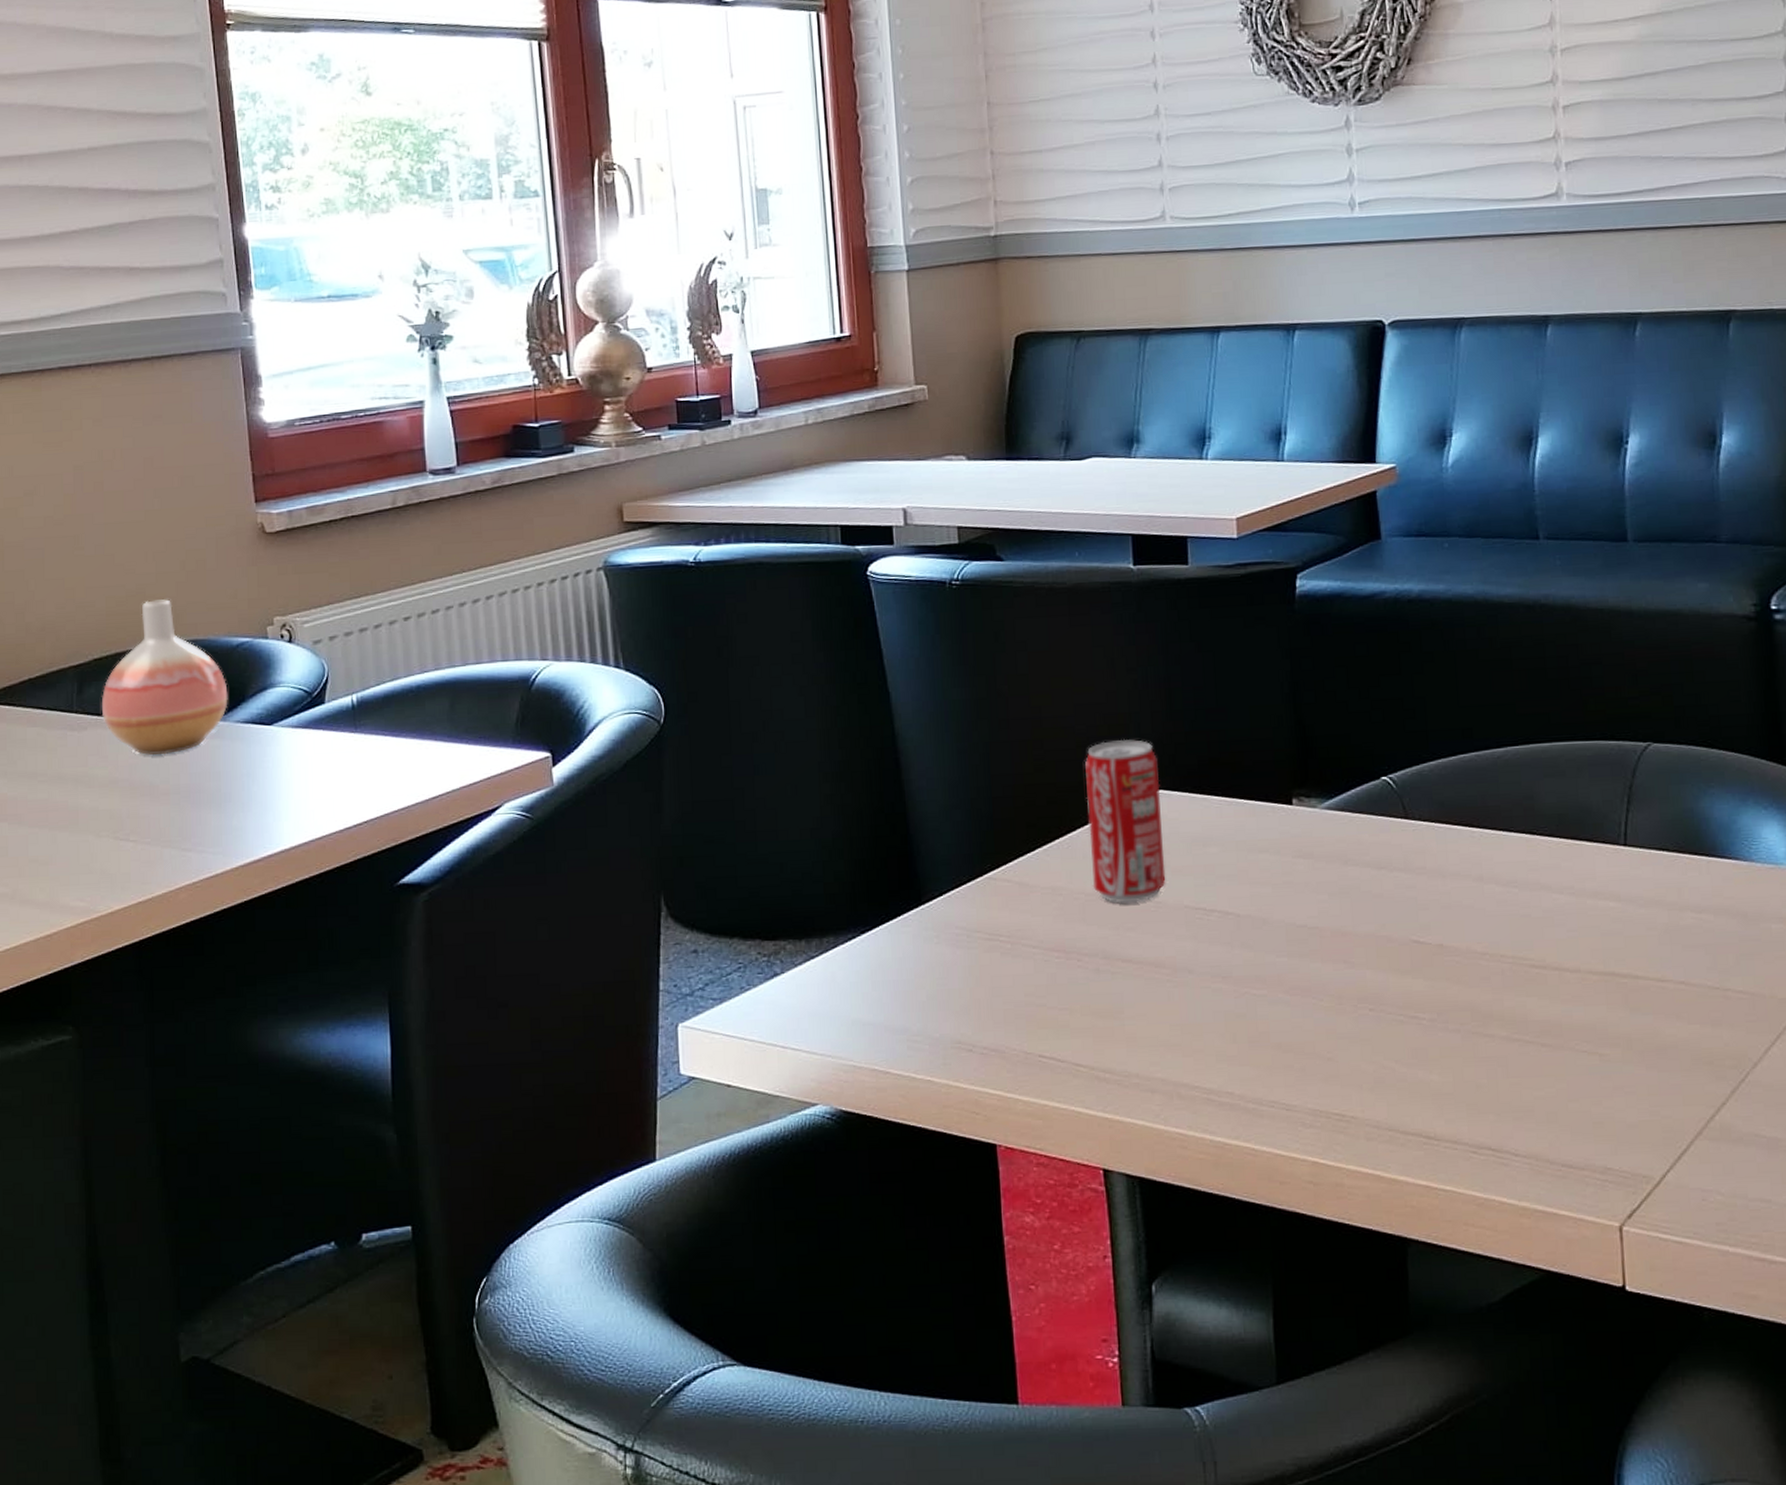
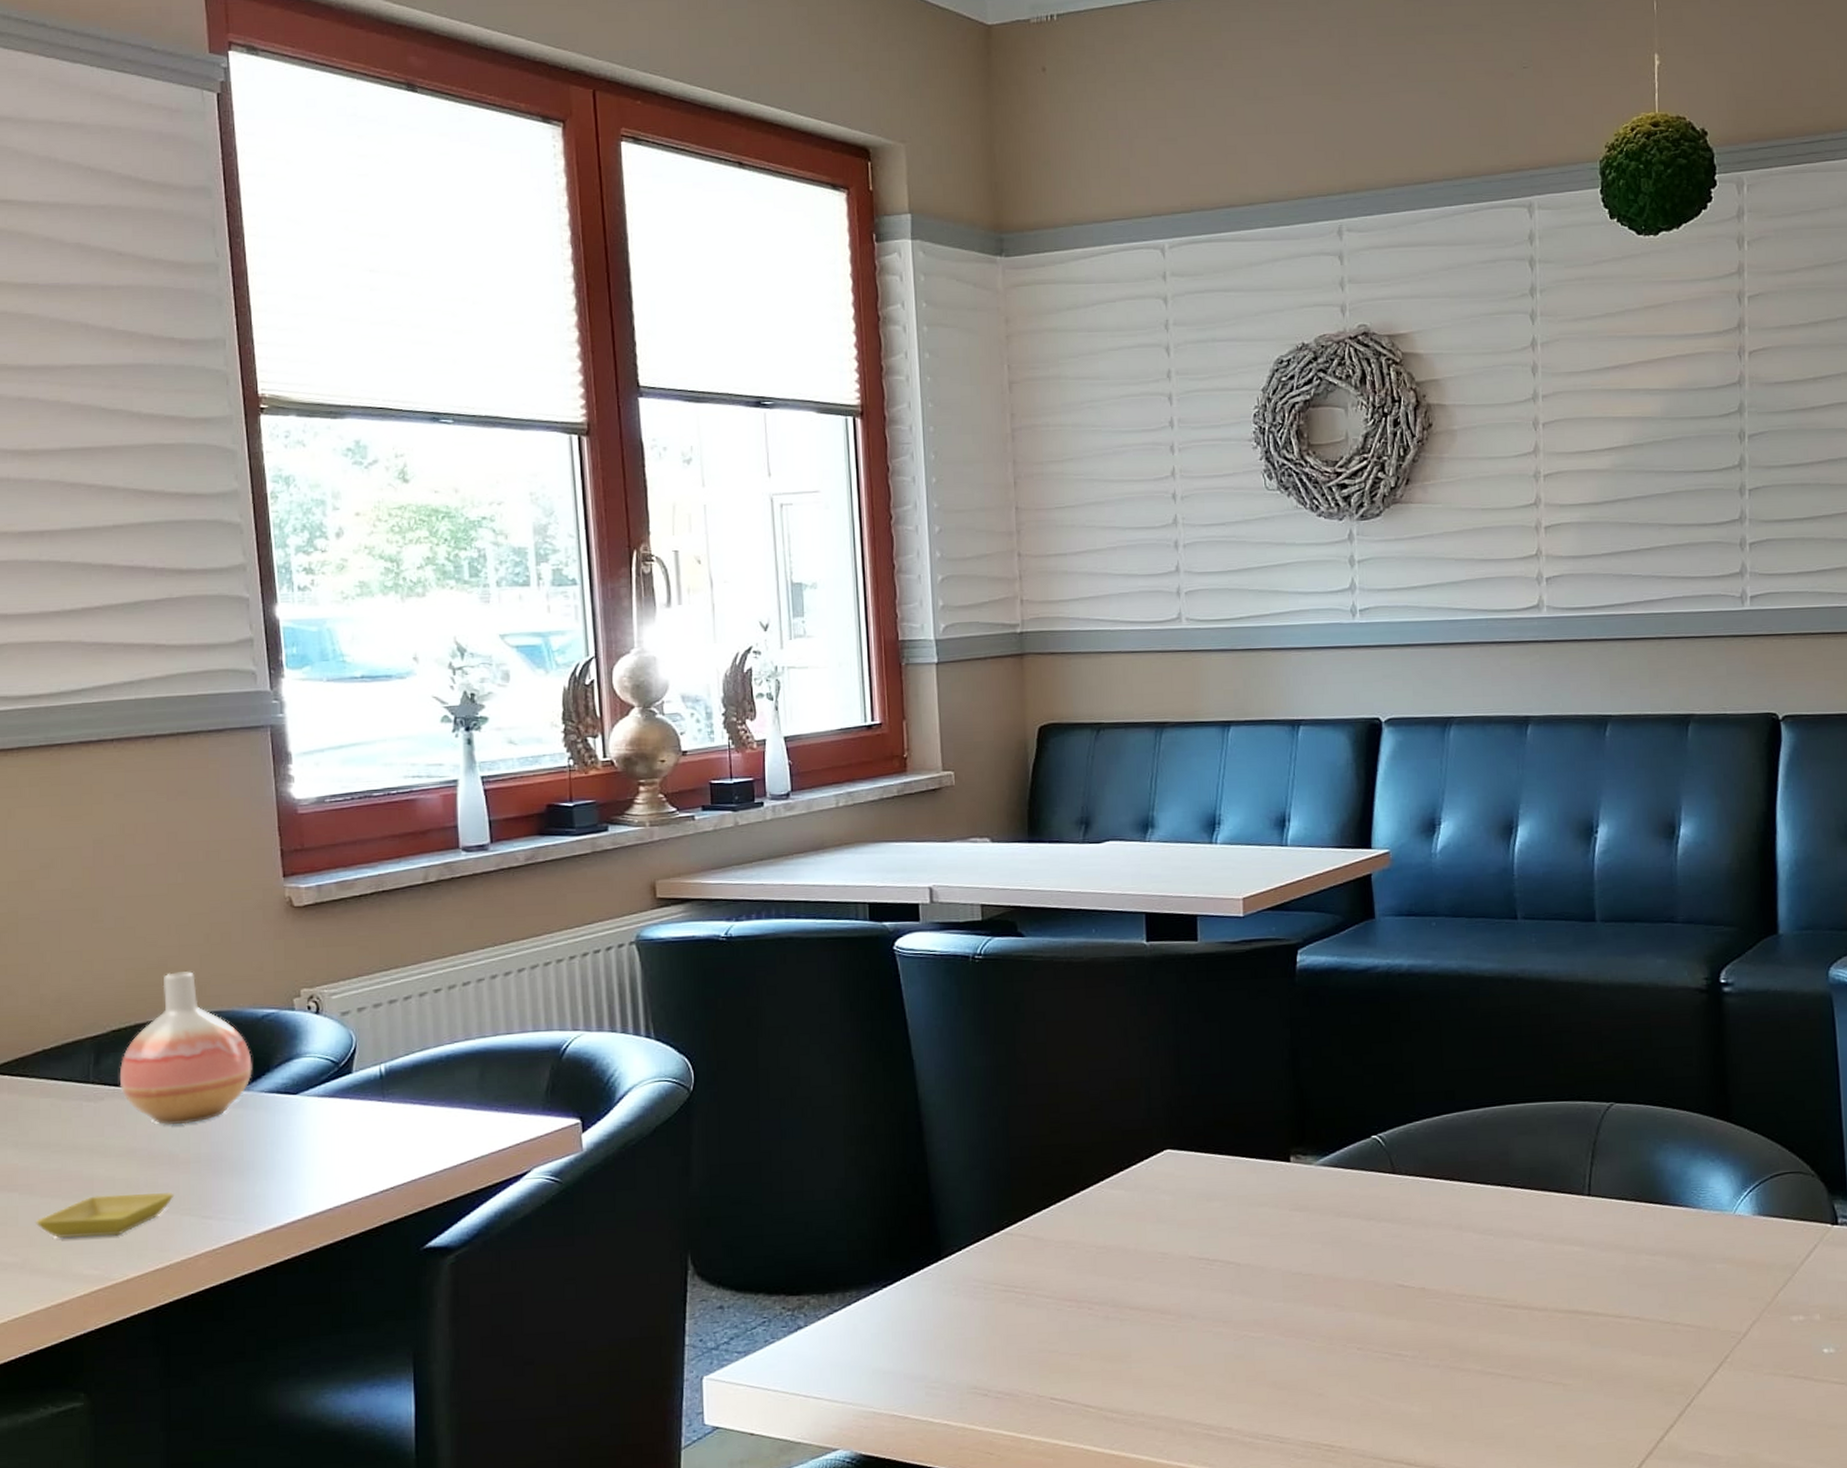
saucer: none [25,824,155,869] -> present [36,1193,174,1238]
beverage can: present [1085,739,1166,903] -> none [1098,1102,1172,1255]

